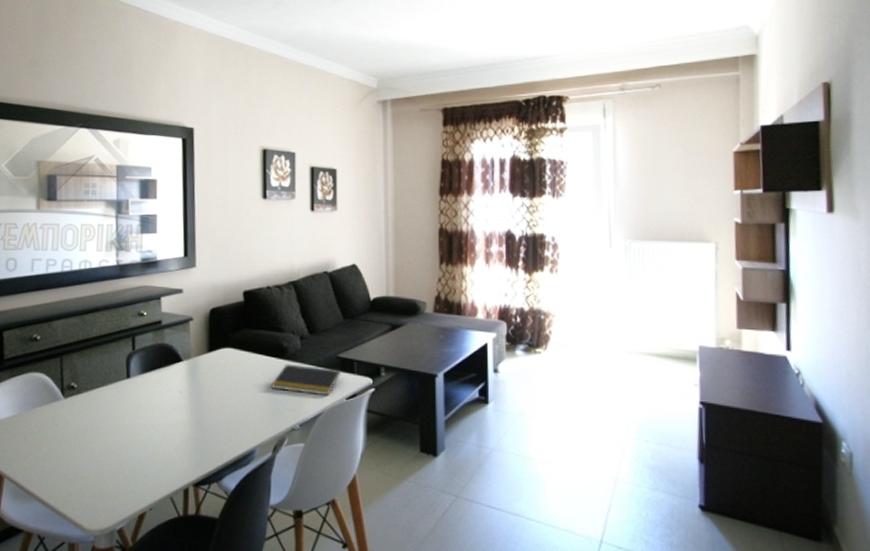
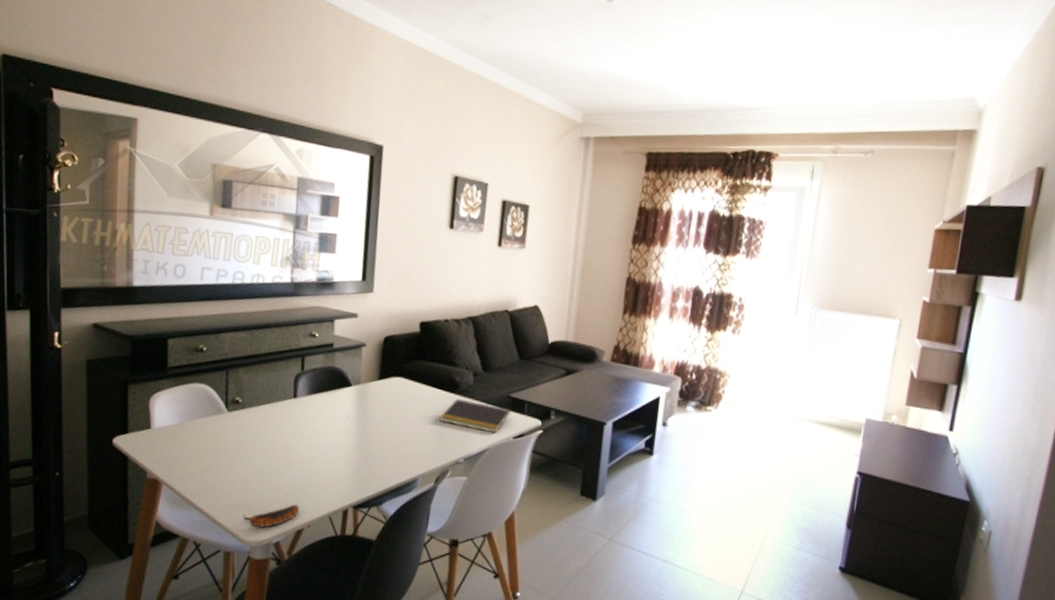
banana: none [85,487,141,515] -> present [243,504,300,528]

